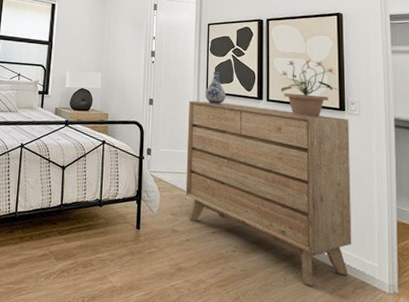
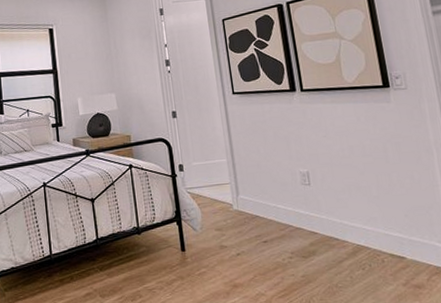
dresser: present [185,100,352,286] -> none [214,95,421,281]
vase: present [205,71,226,105] -> none [231,69,255,106]
potted plant: present [279,59,339,118] -> none [310,37,380,102]

